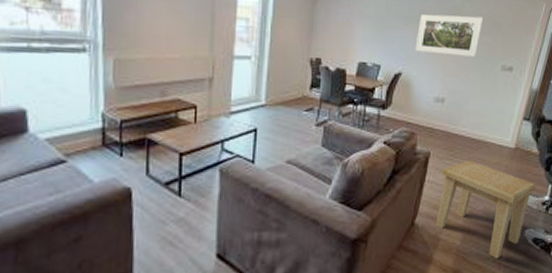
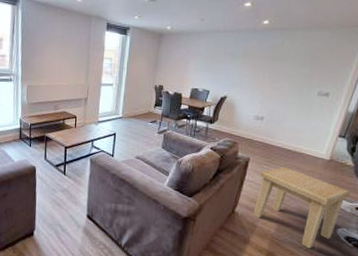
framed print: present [415,14,484,57] -> none [239,51,302,85]

